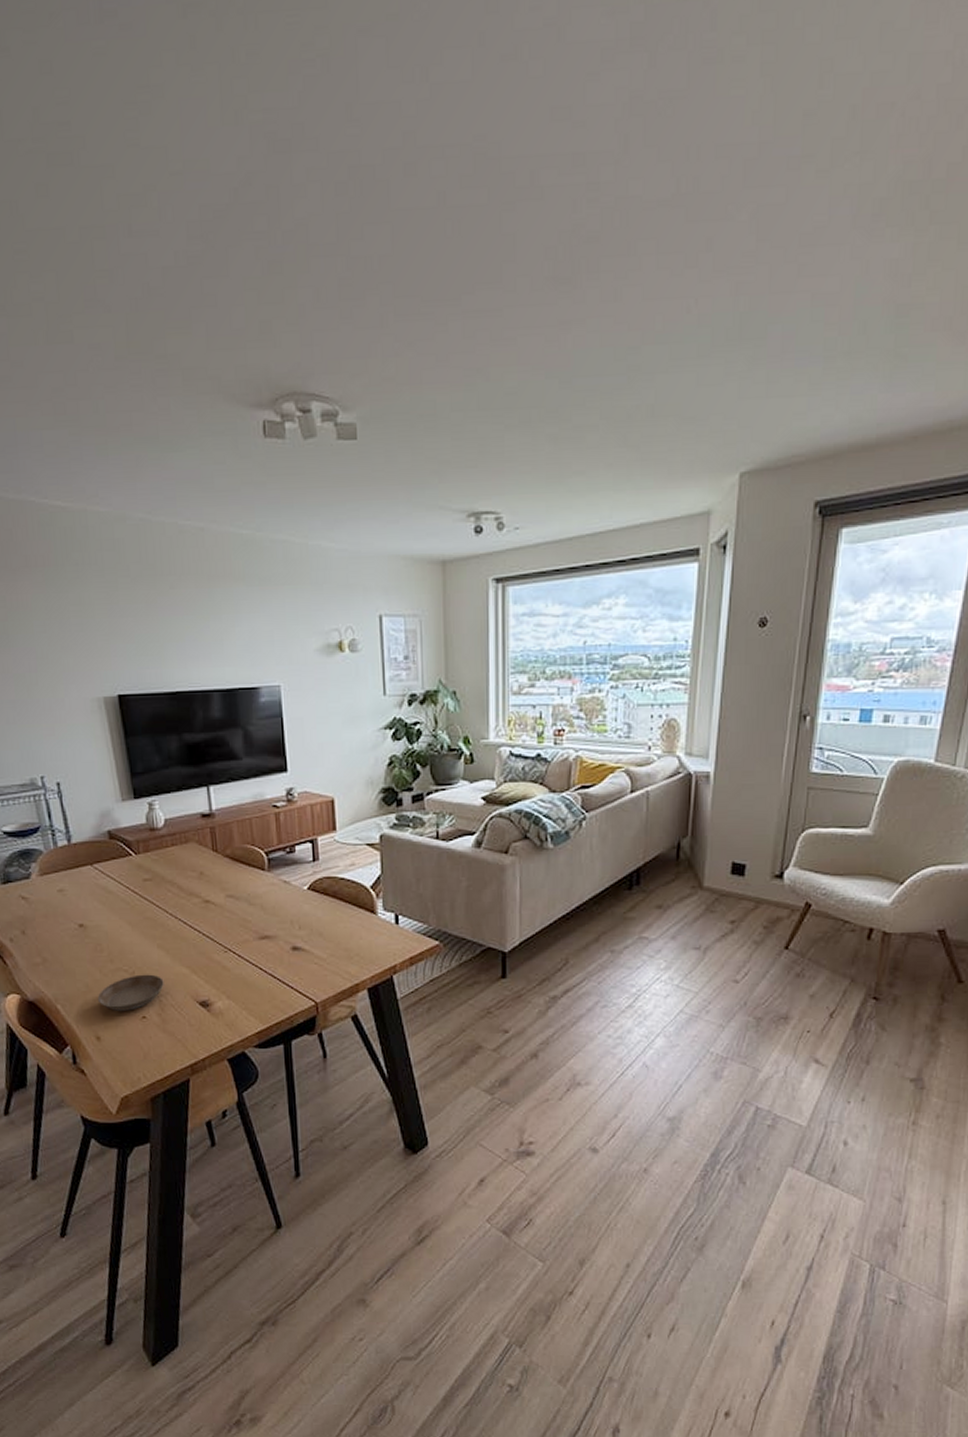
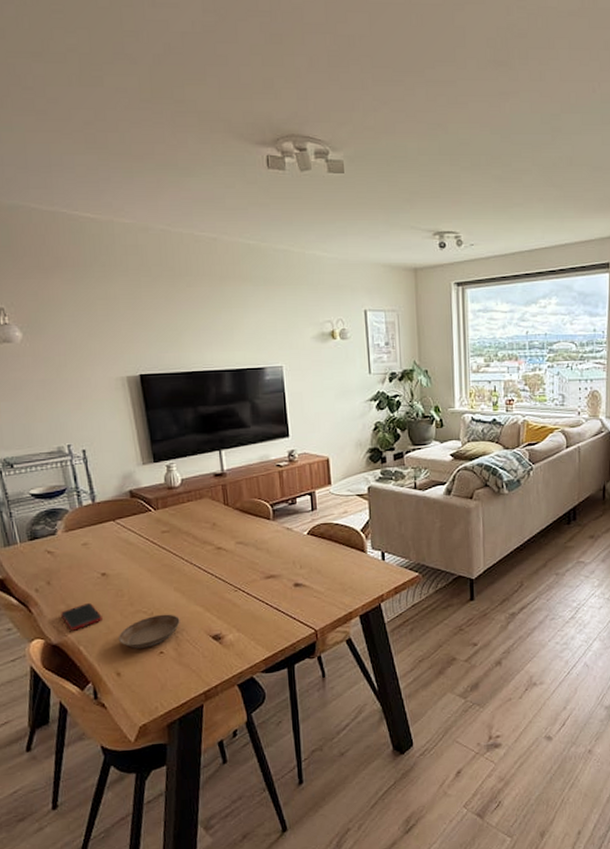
cell phone: none [37,956,81,987] -> present [61,602,102,631]

